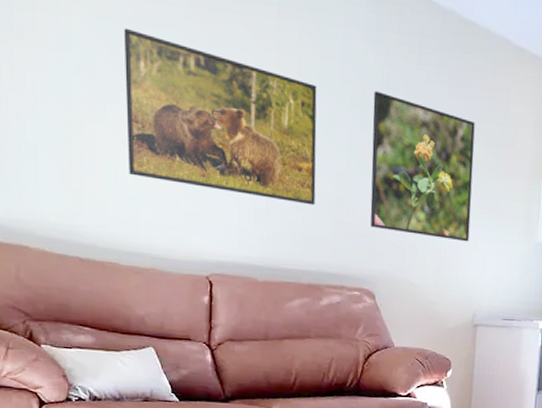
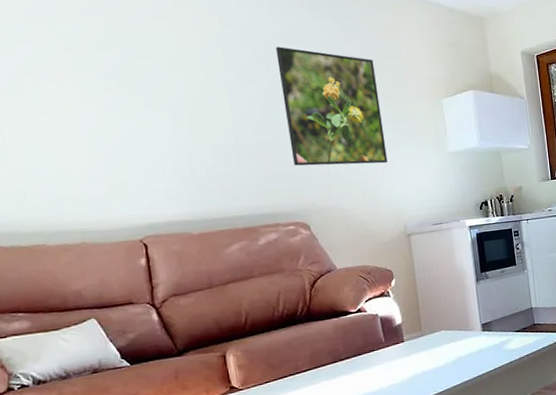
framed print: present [124,27,317,206] -> none [20,25,237,160]

